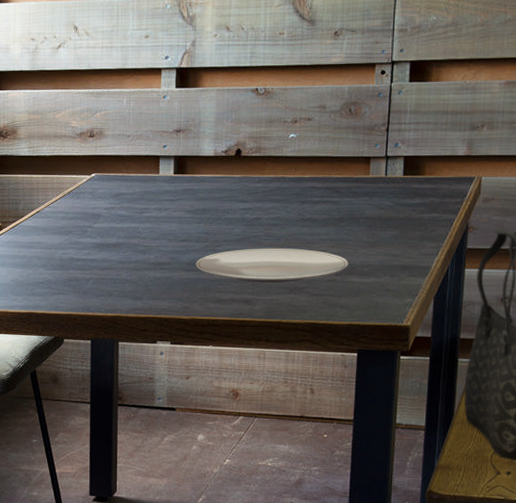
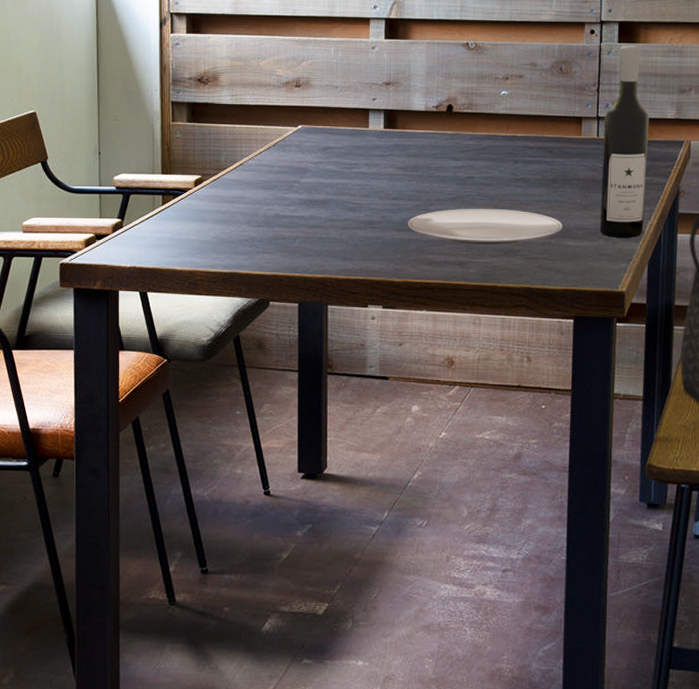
bottle: none [385,83,439,274] -> present [599,45,649,238]

